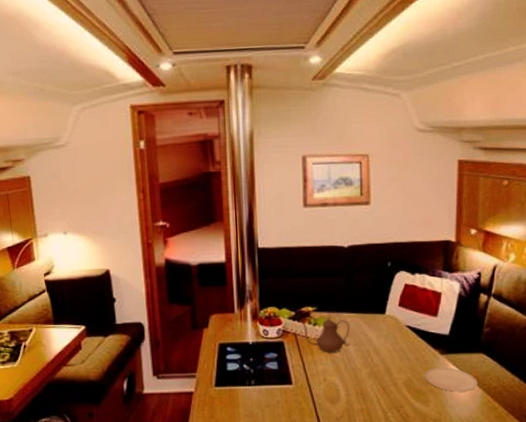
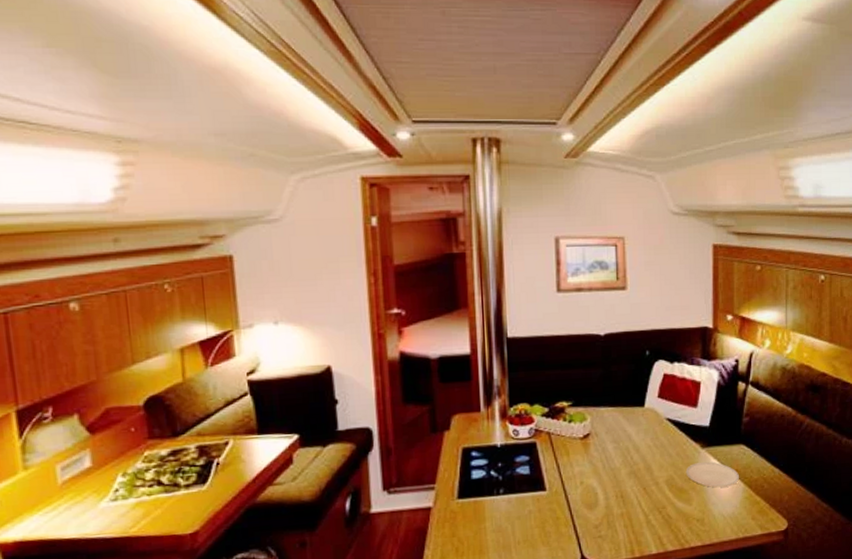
teapot: present [298,316,350,352] -> none [552,411,608,452]

